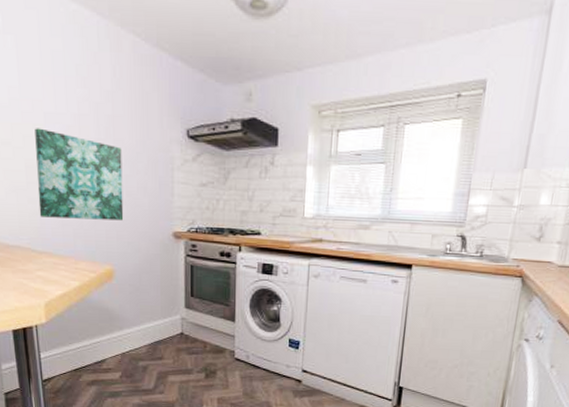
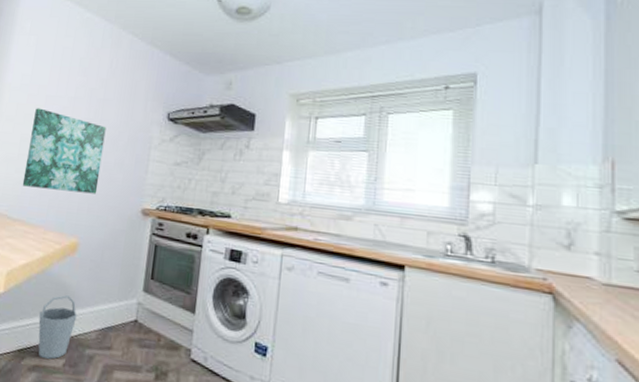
bucket: none [87,318,125,374] -> present [38,294,77,359]

